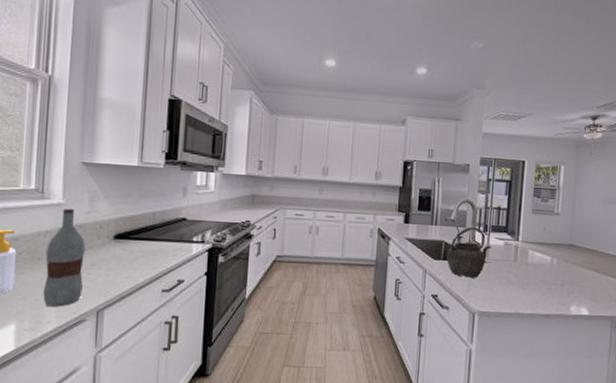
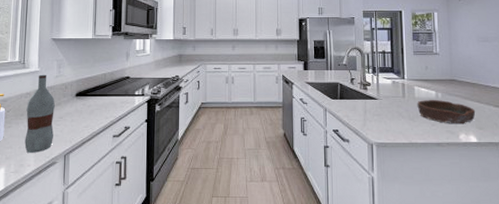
kettle: present [446,227,492,278] -> none [342,69,381,114]
bowl: none [529,265,591,295] -> present [417,99,476,124]

